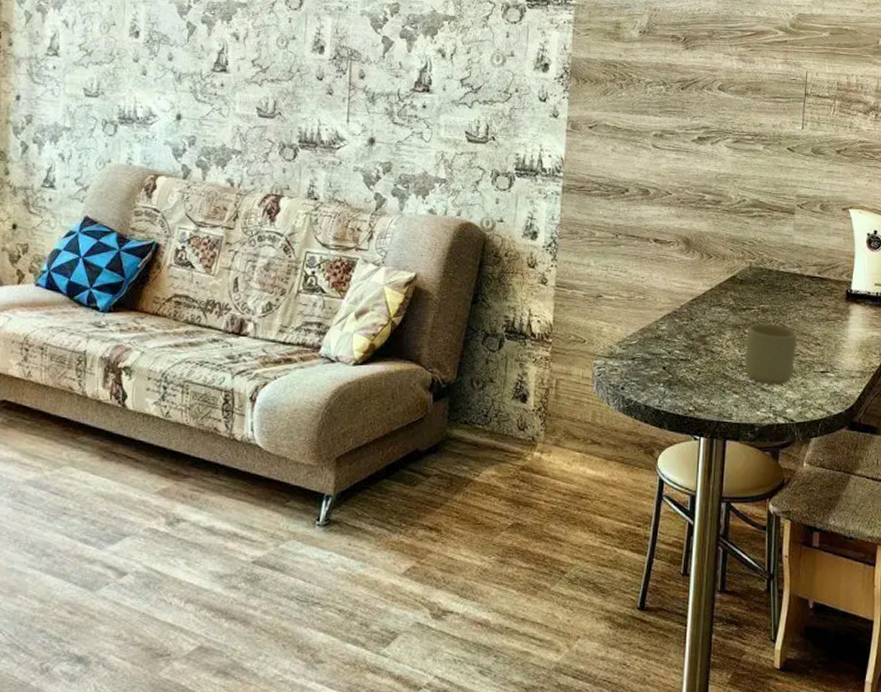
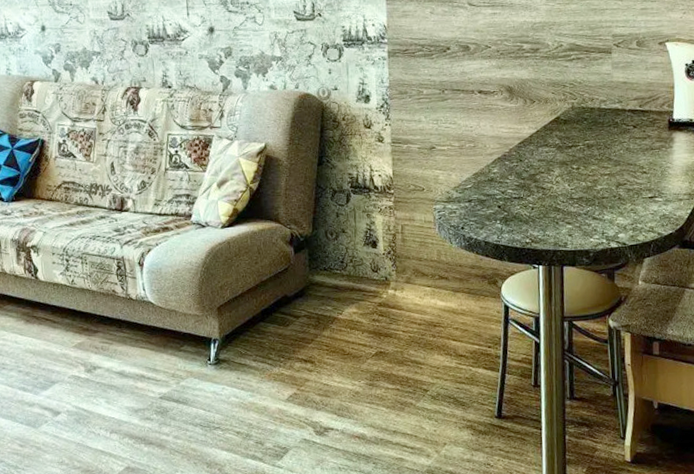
mug: present [744,324,797,385] -> none [574,158,624,213]

